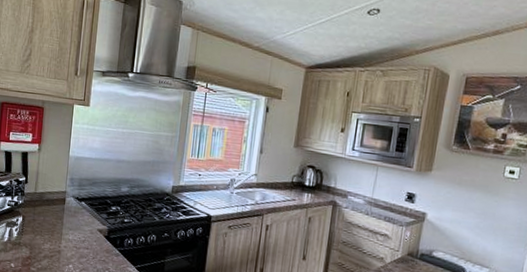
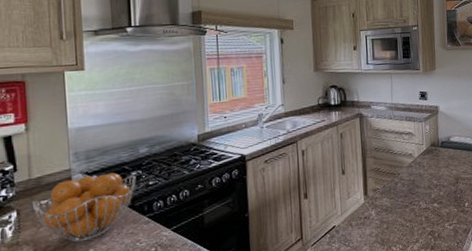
fruit basket: none [34,200,115,257] -> present [31,172,136,243]

